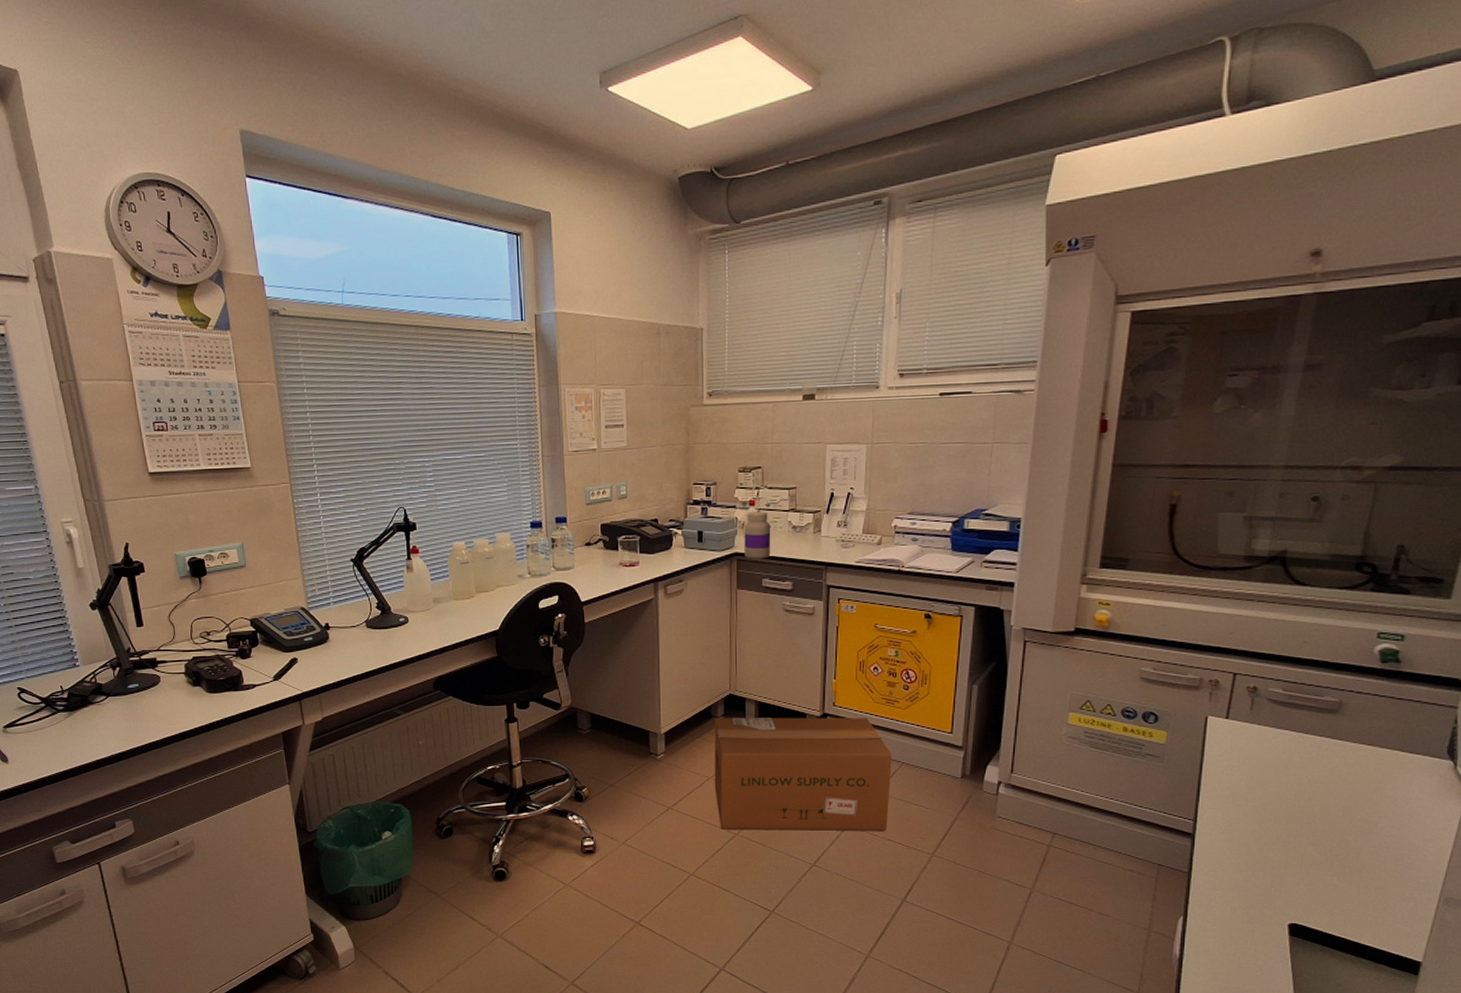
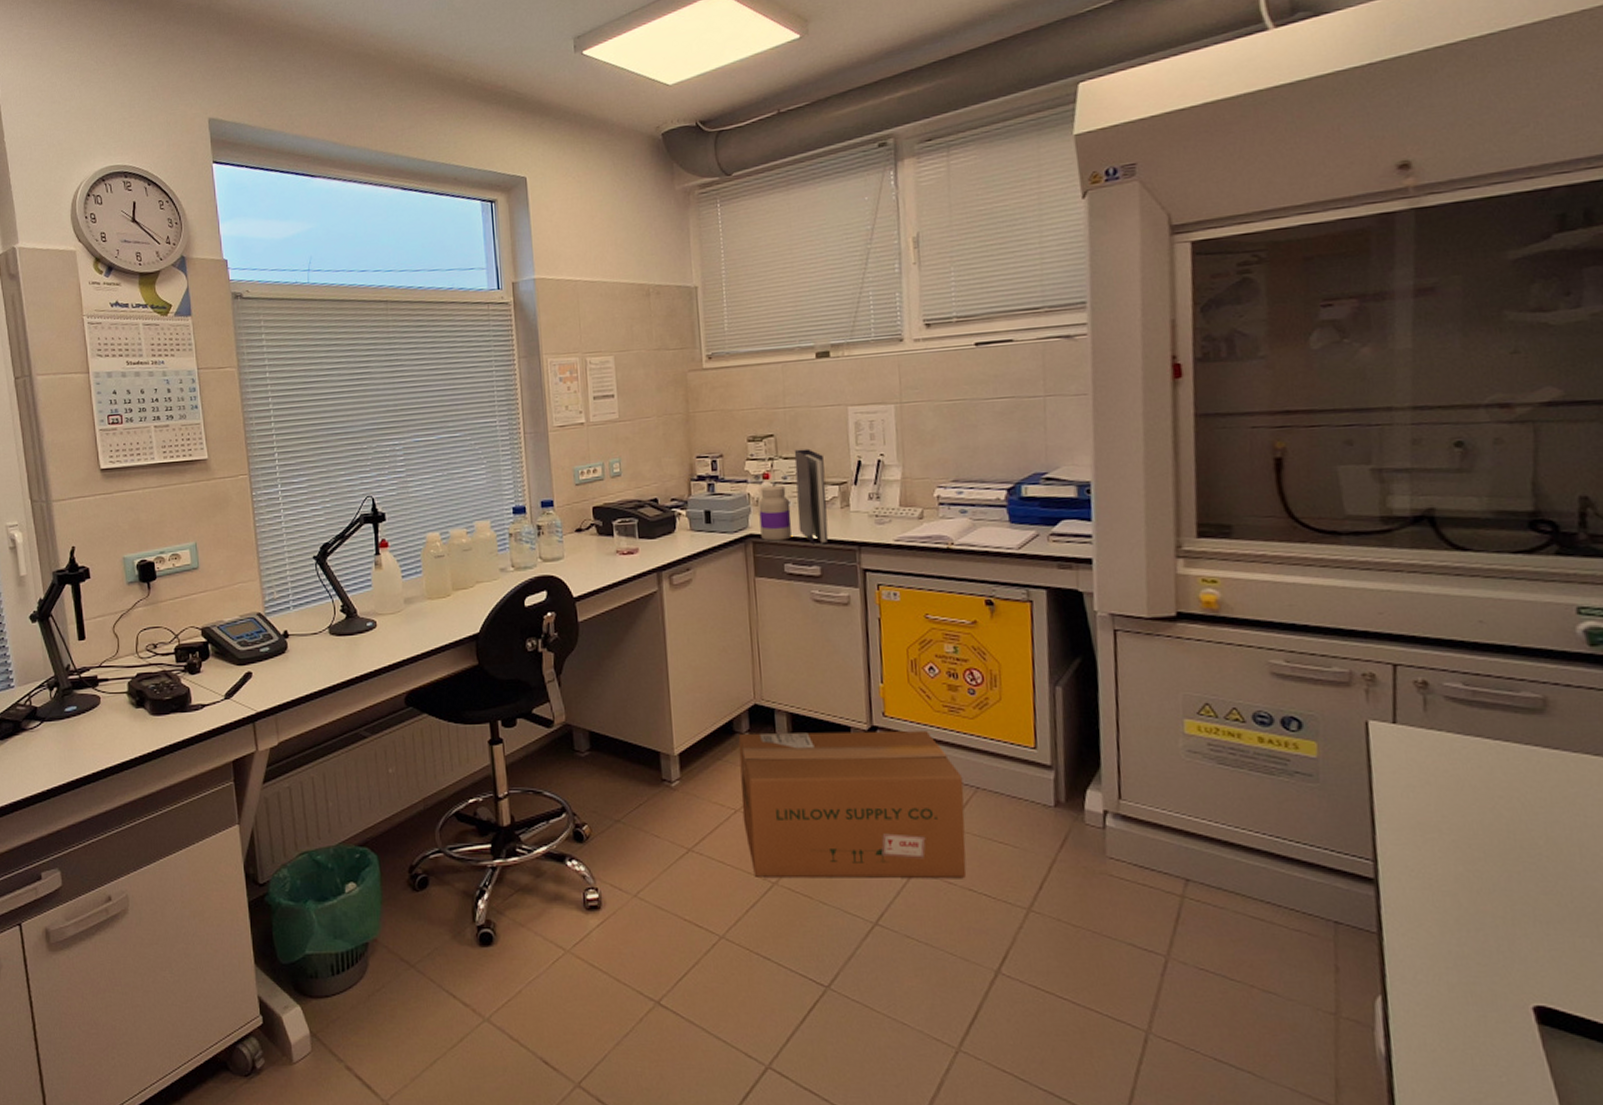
binder: none [776,480,802,564] -> present [794,448,829,545]

